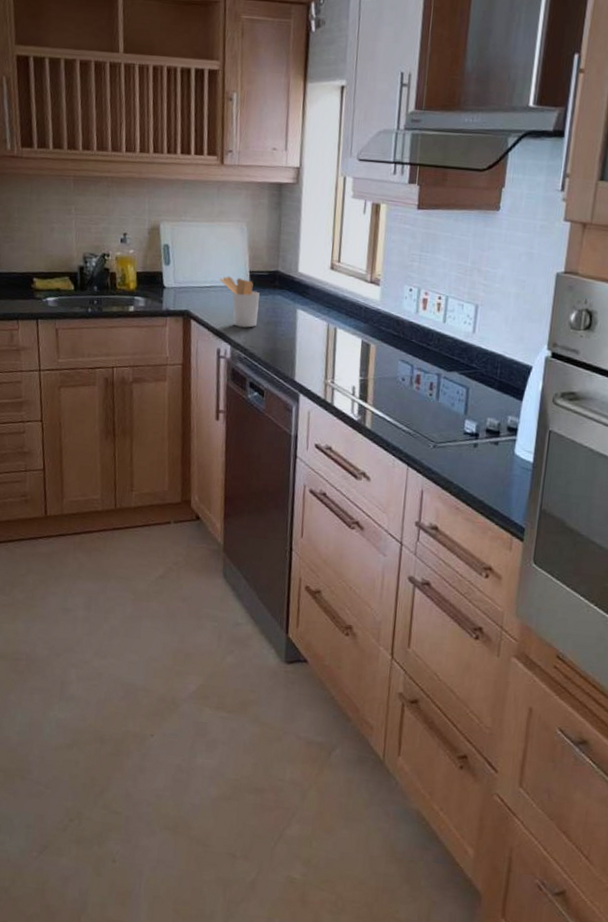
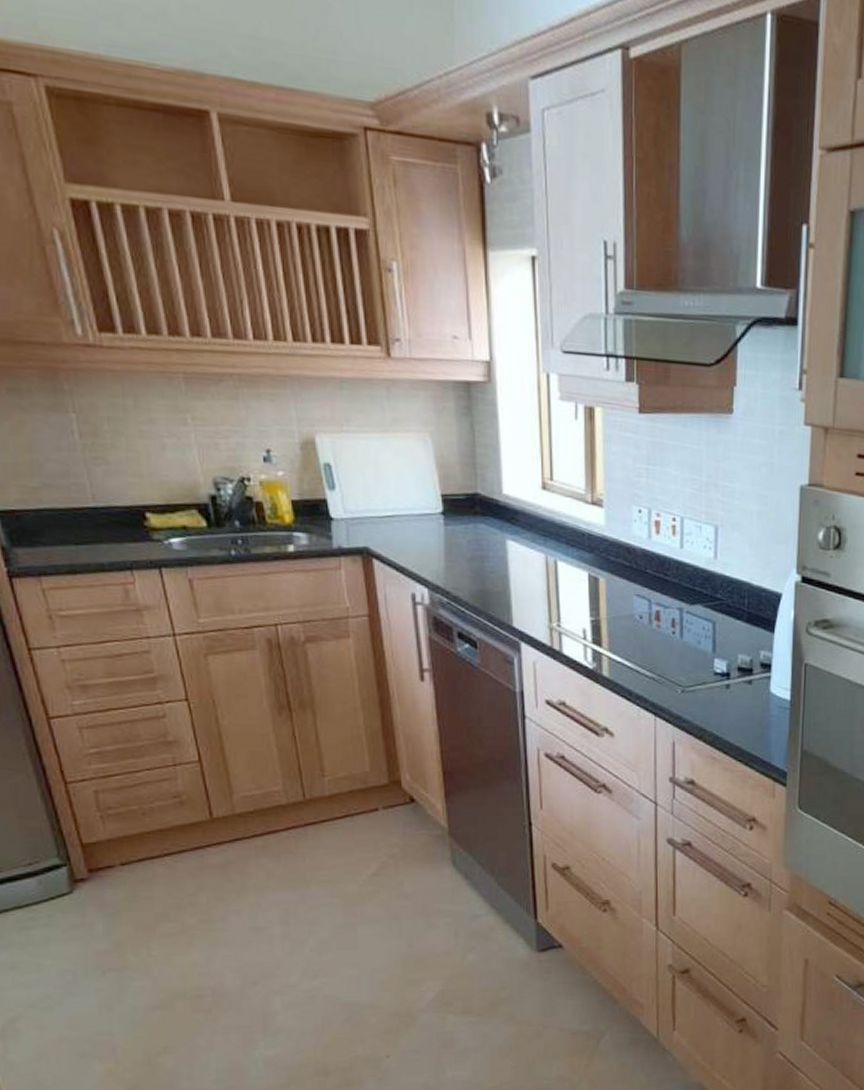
utensil holder: present [220,276,260,328] -> none [404,502,458,566]

